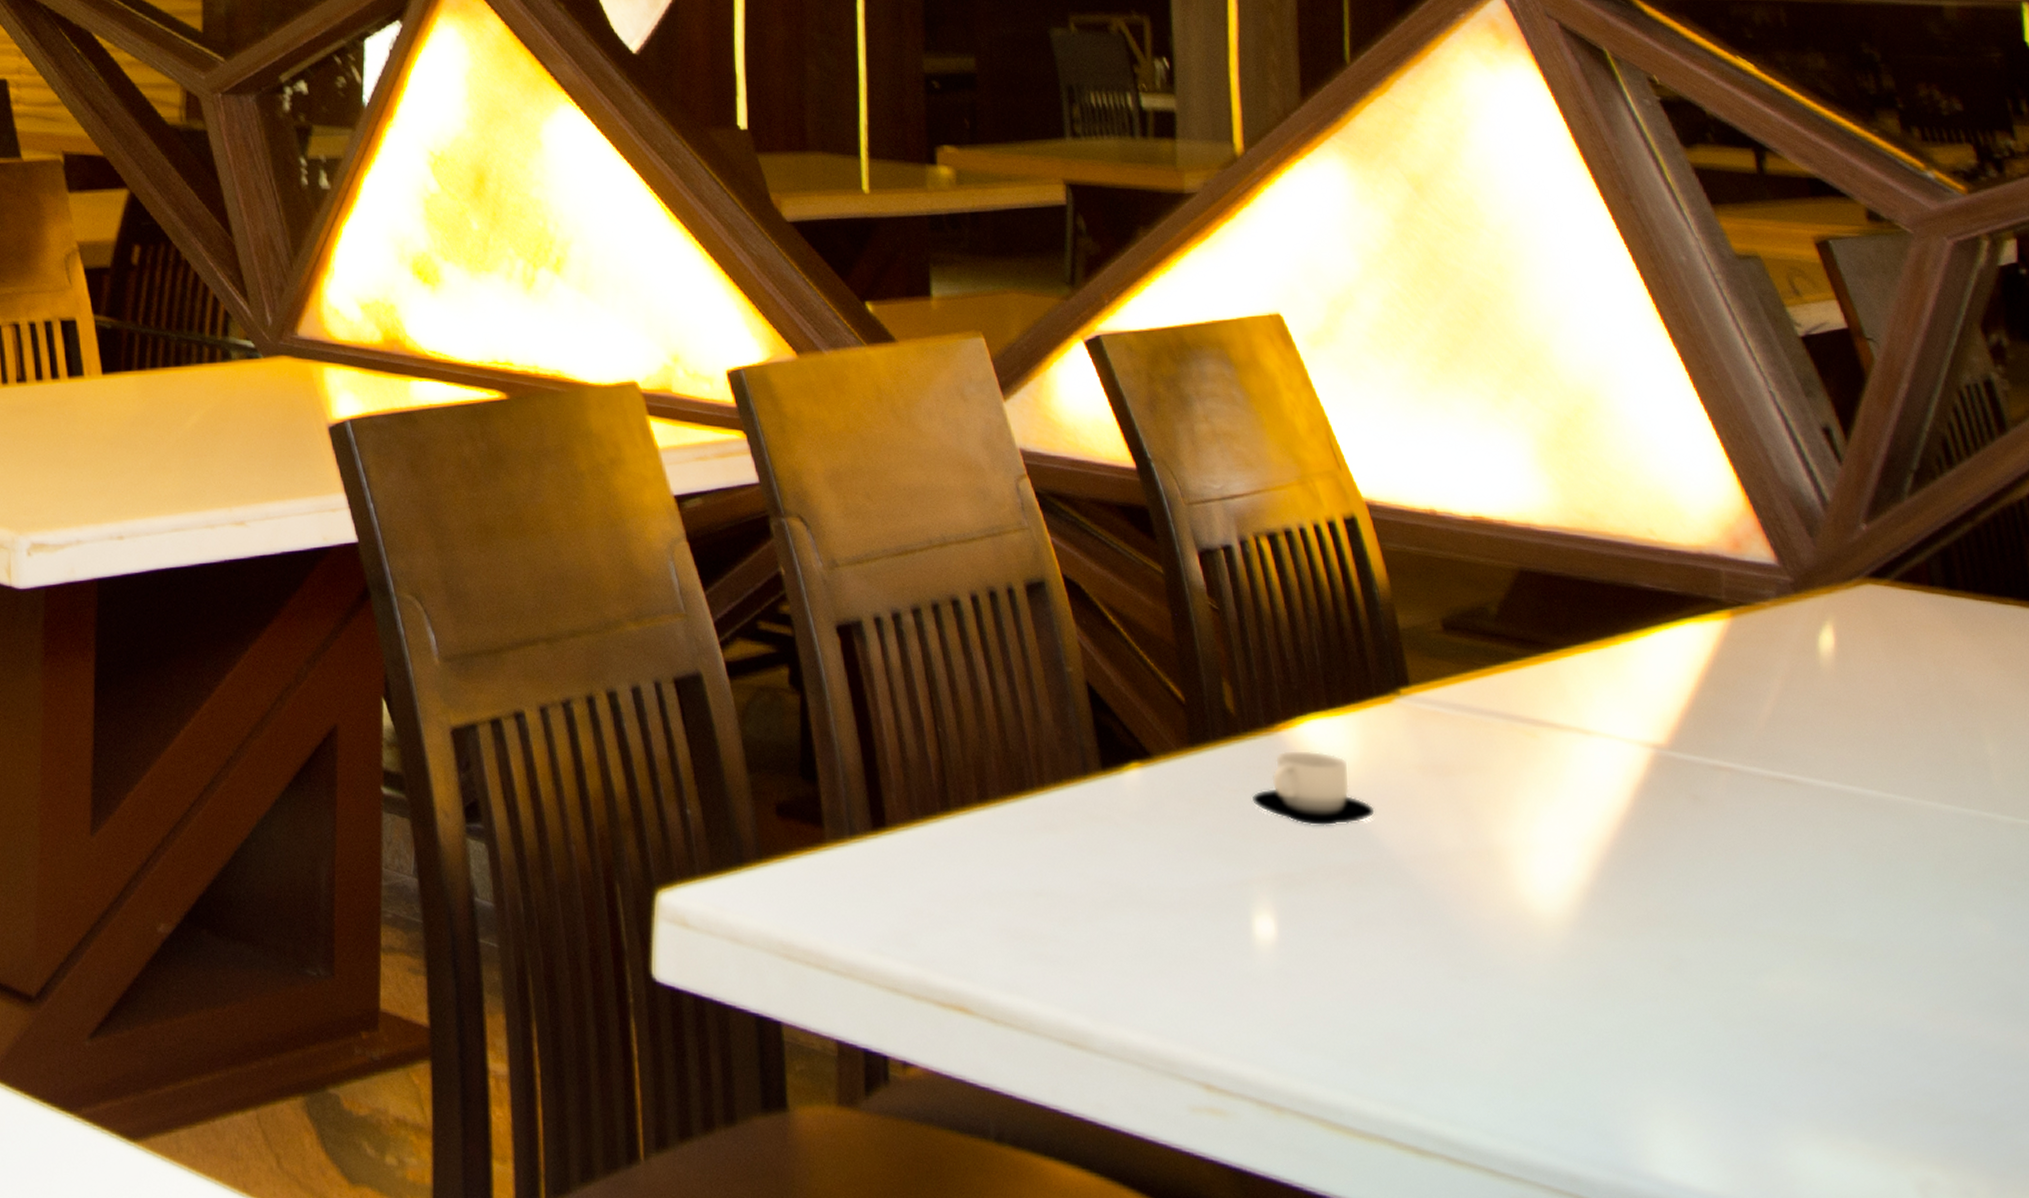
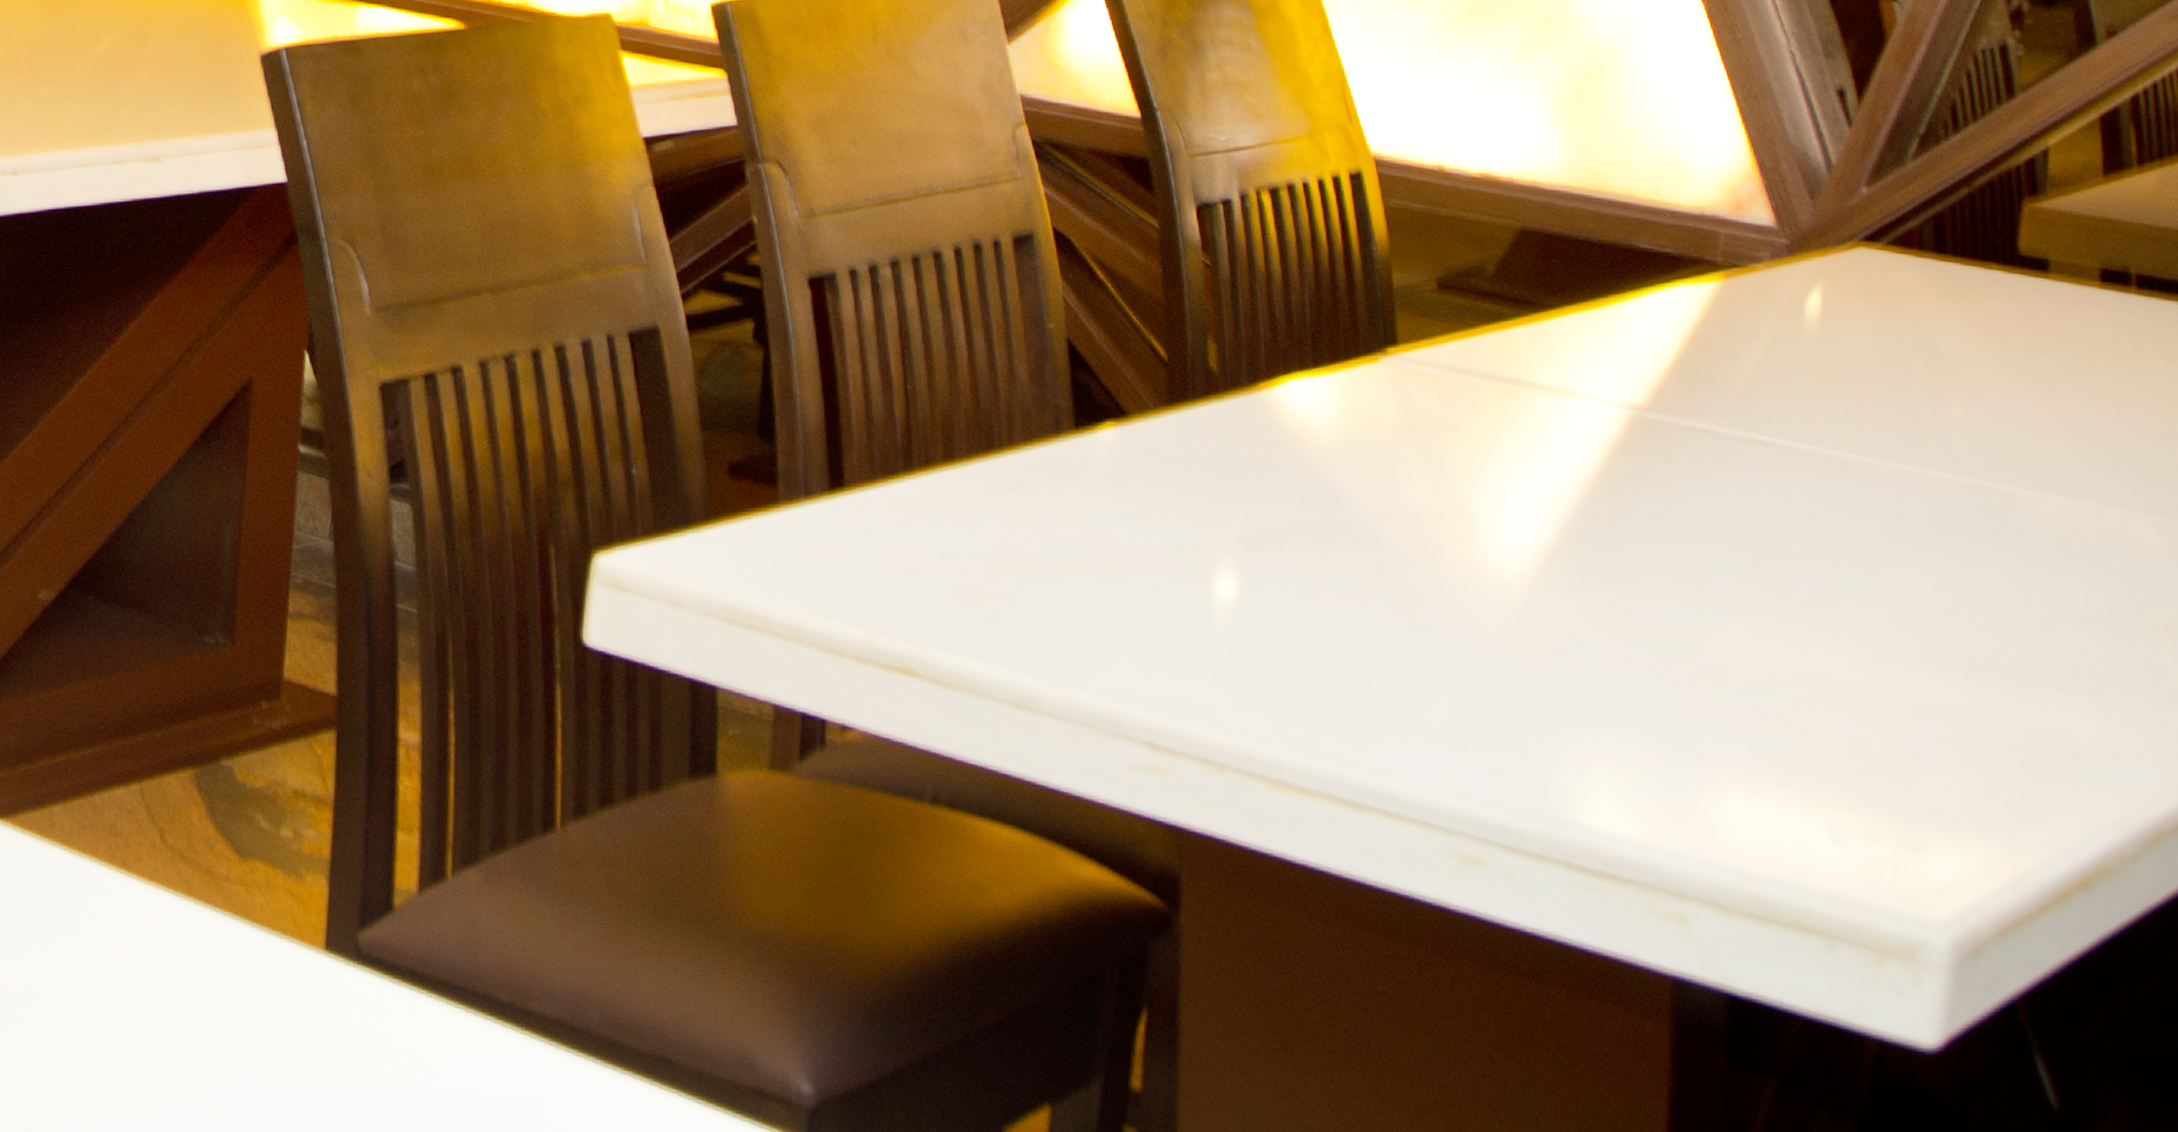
cup: present [1251,749,1375,826] -> none [1225,409,1349,486]

